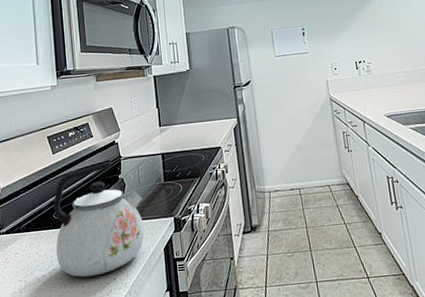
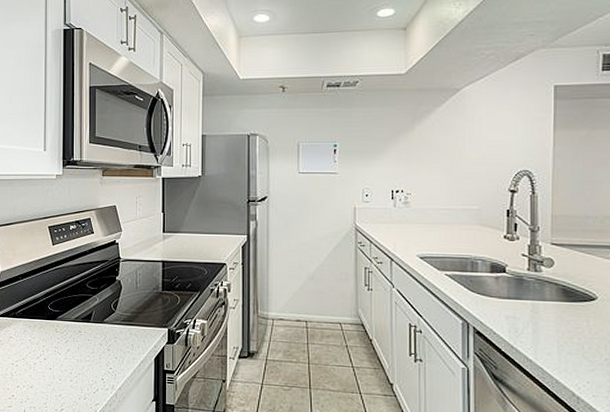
kettle: present [53,162,145,277] -> none [48,261,138,373]

